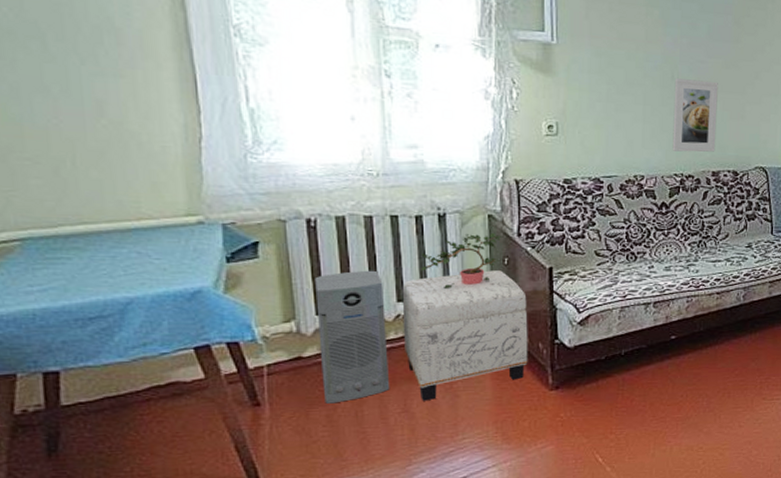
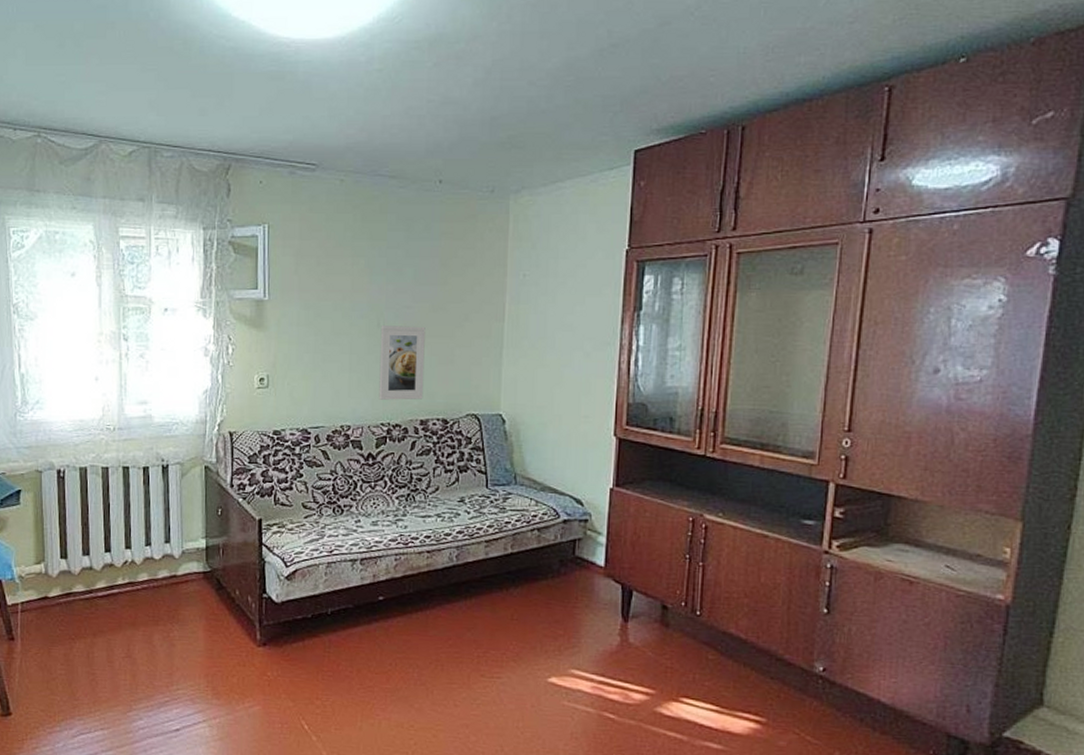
air purifier: present [315,270,389,404] -> none [61,517,116,643]
ottoman: present [402,270,528,401] -> none [129,521,238,648]
potted plant: present [421,232,502,288] -> none [146,483,217,537]

